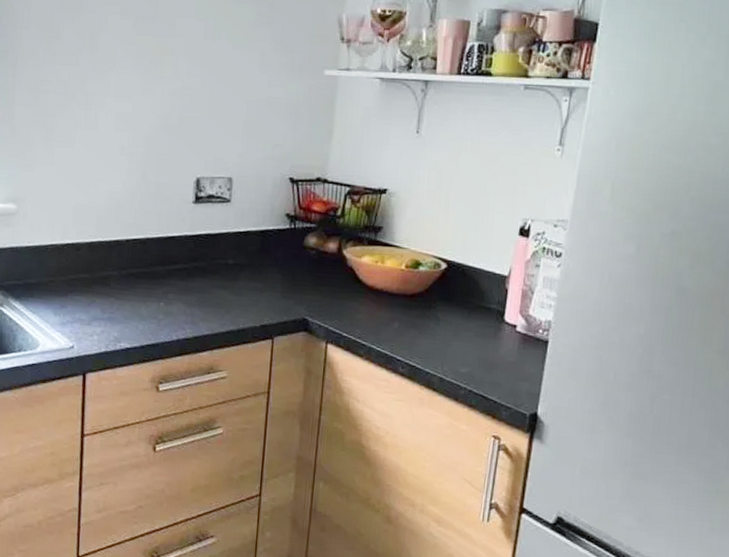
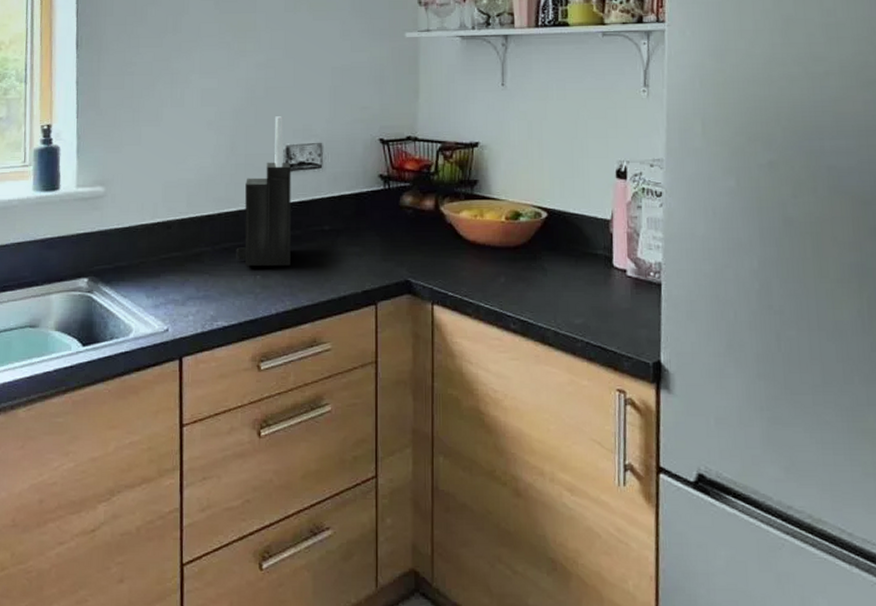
knife block: none [141,147,201,295] -> present [236,116,291,266]

